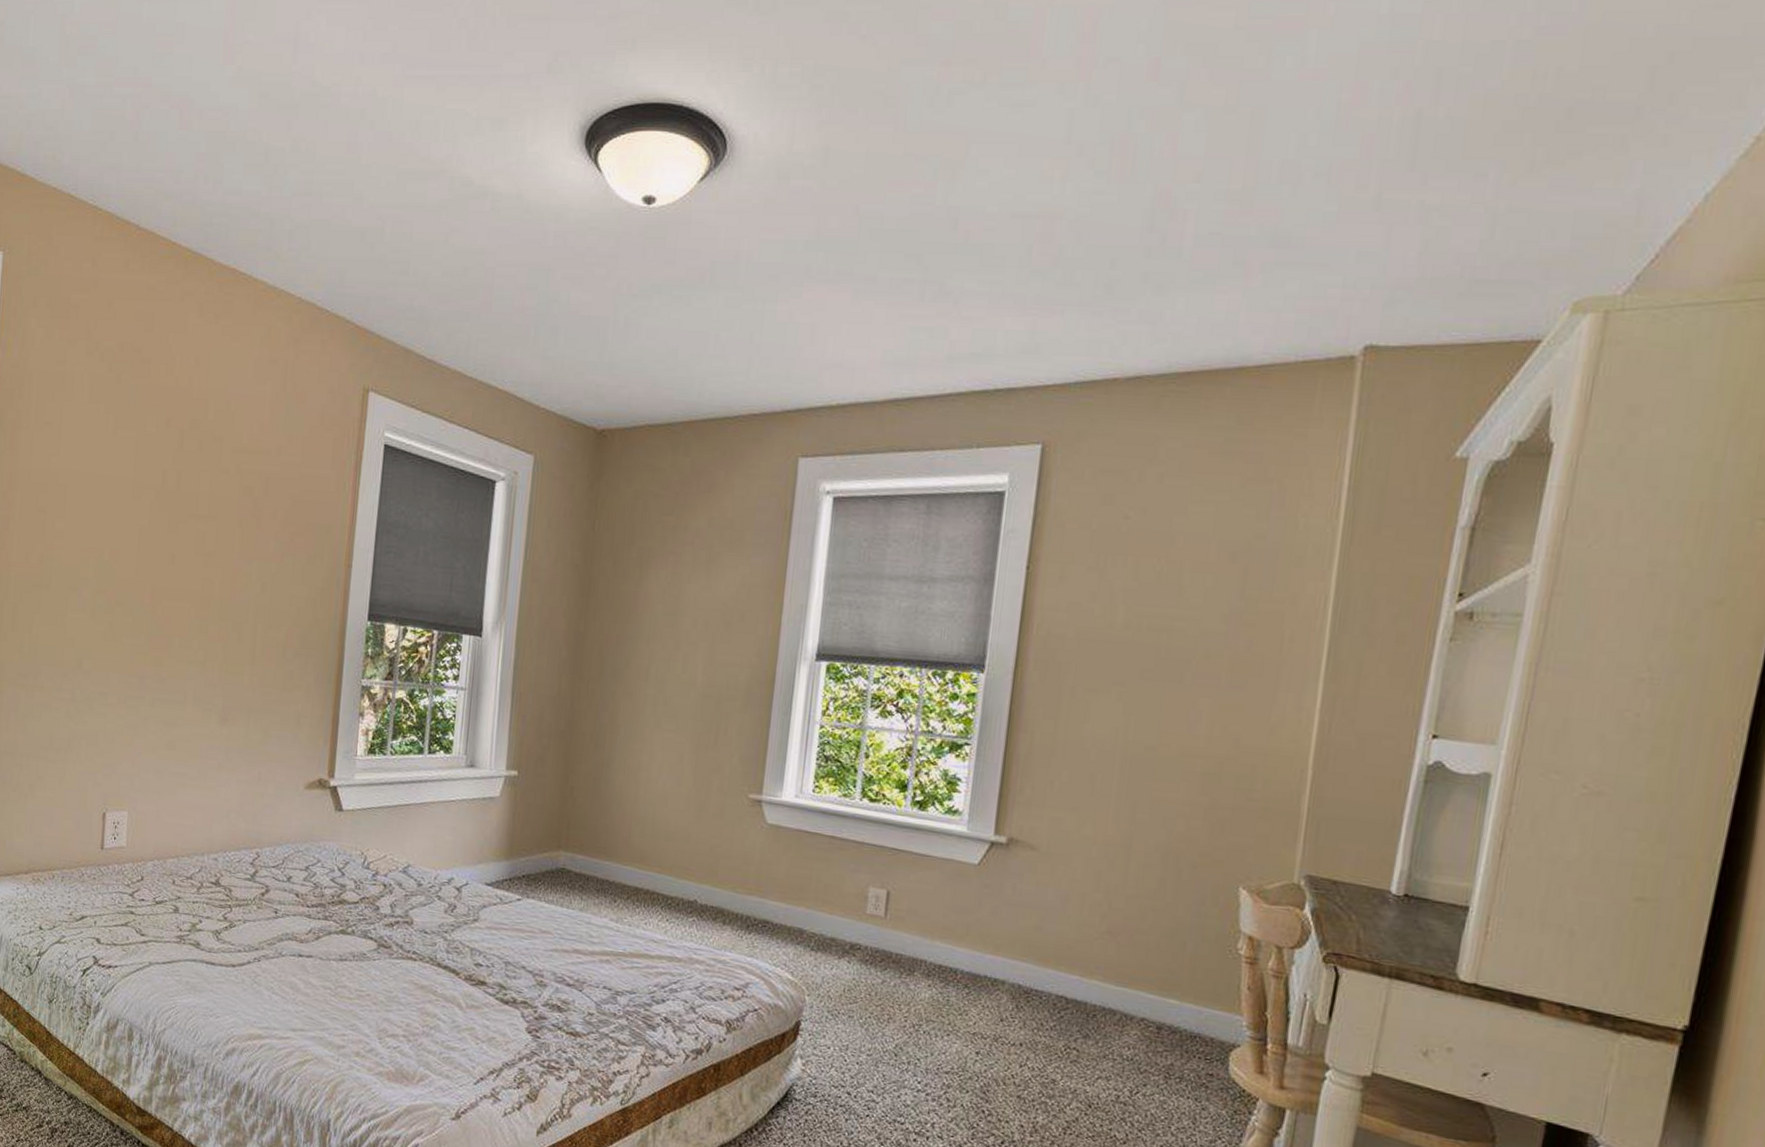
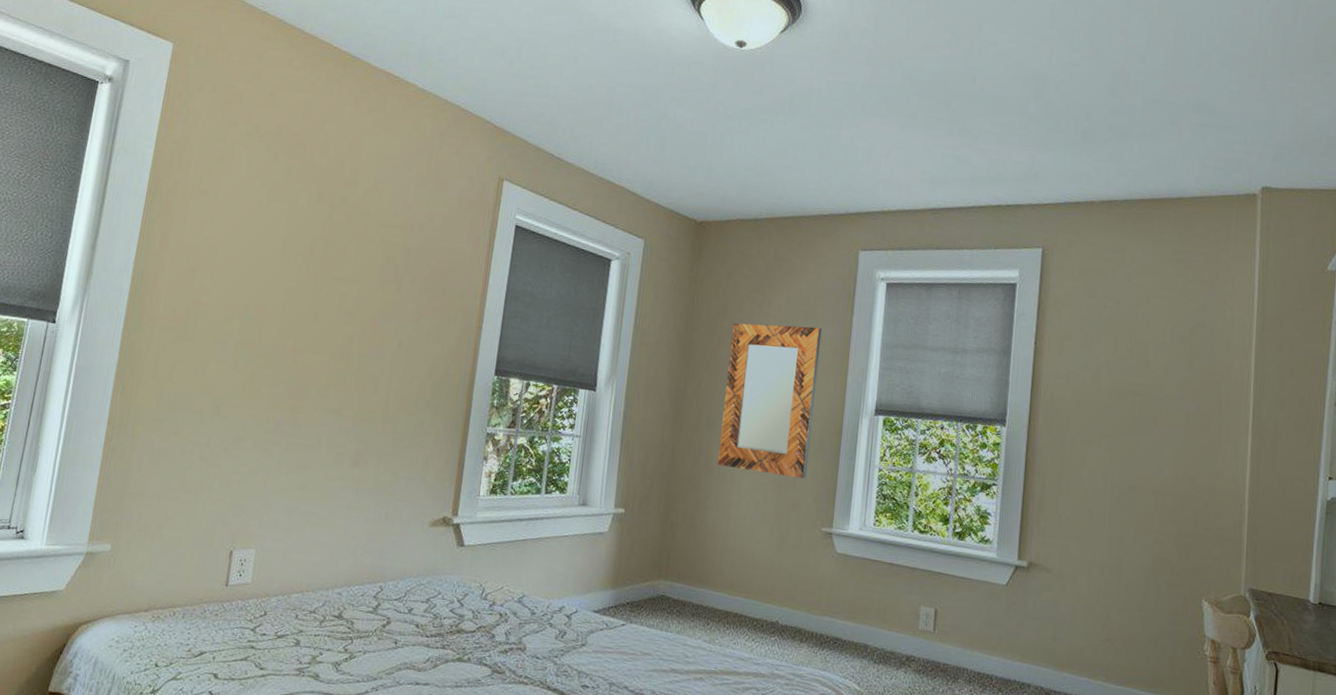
home mirror: none [624,552,751,737] -> present [717,323,822,479]

